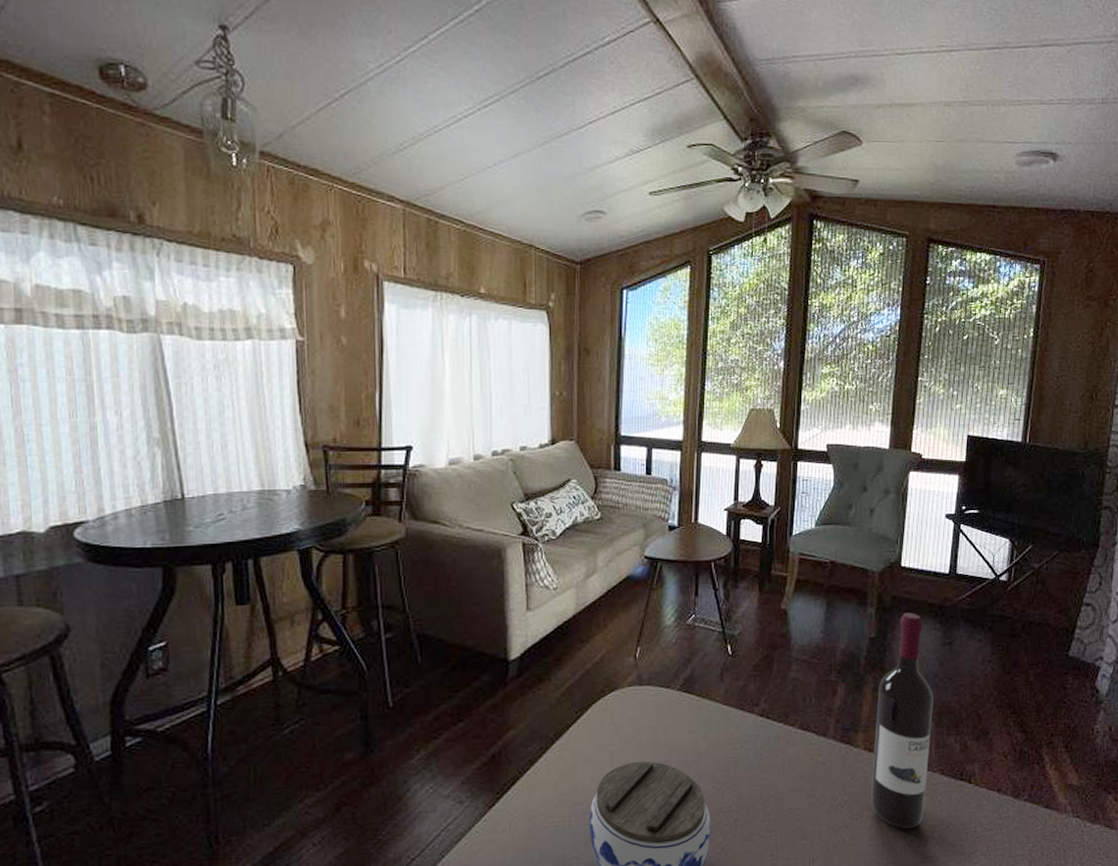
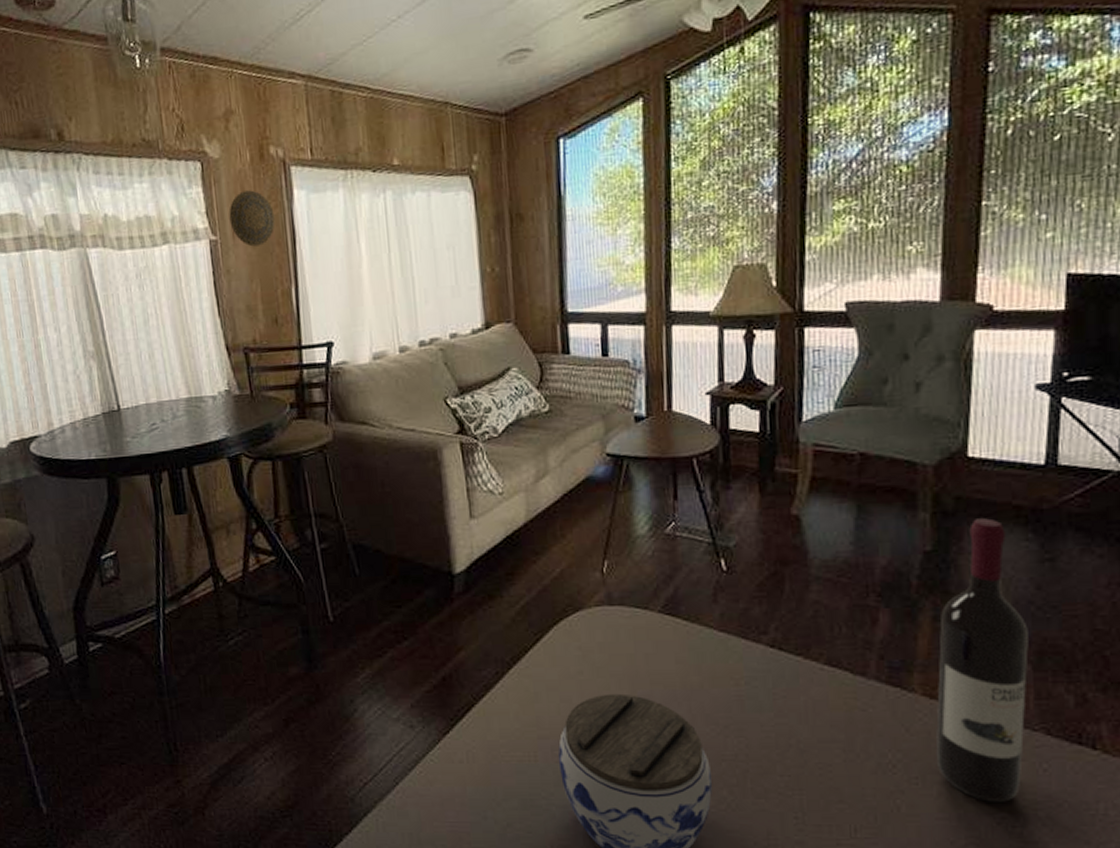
decorative plate: none [318,298,364,351] -> present [229,190,275,247]

